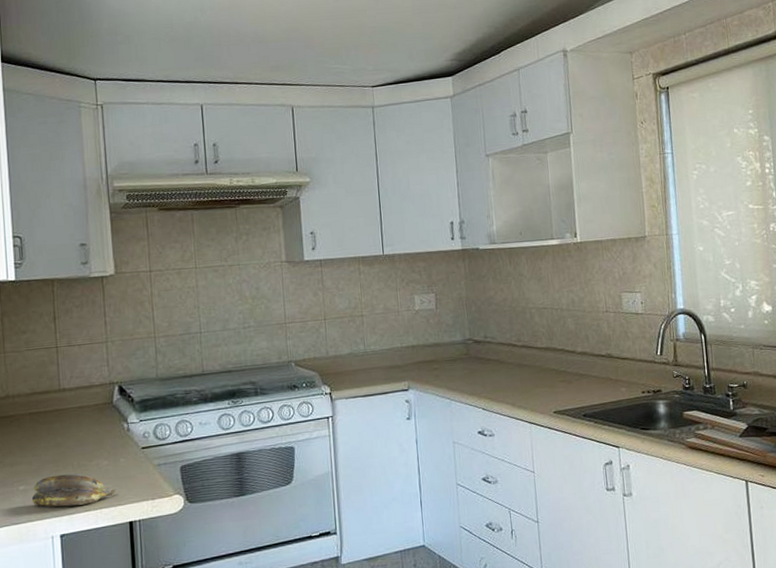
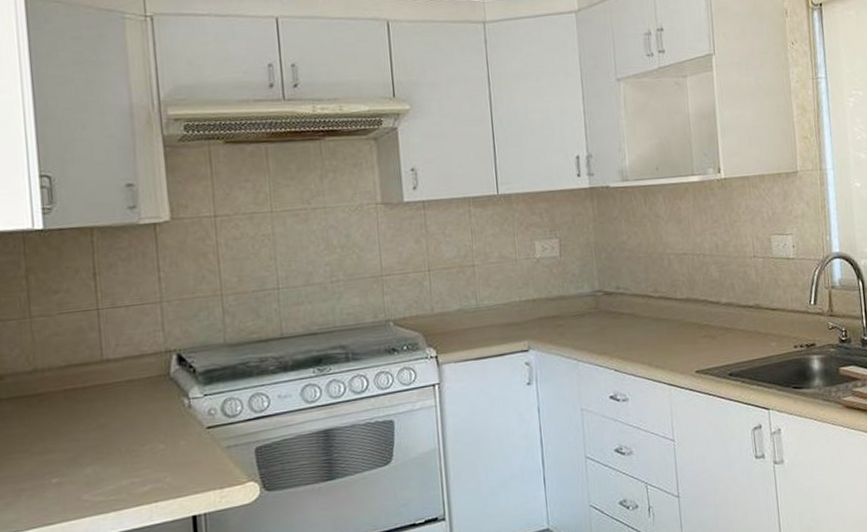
banana: present [31,473,116,507] -> none [67,461,175,503]

